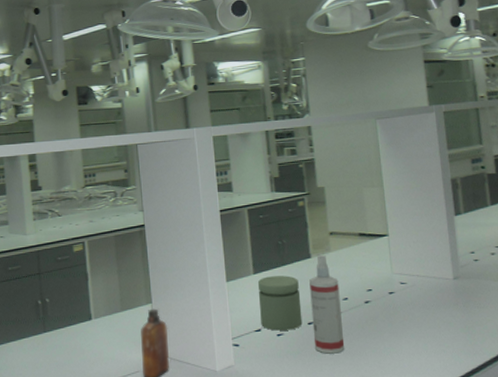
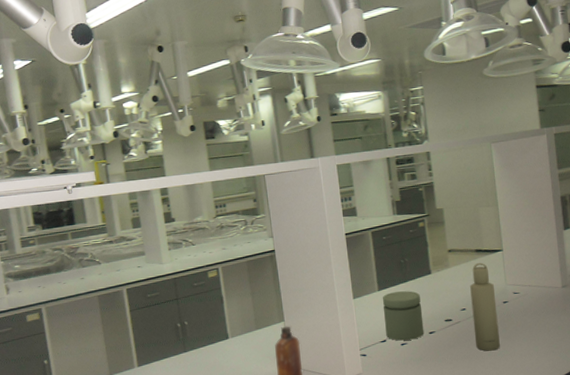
spray bottle: present [309,254,345,354] -> none [430,270,463,359]
bottle: none [353,247,385,347] -> present [470,262,500,351]

